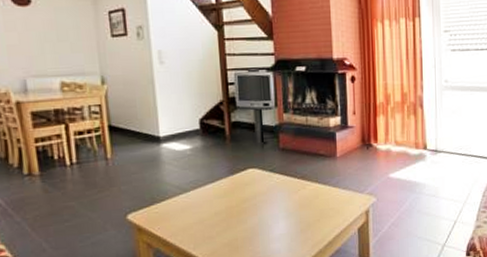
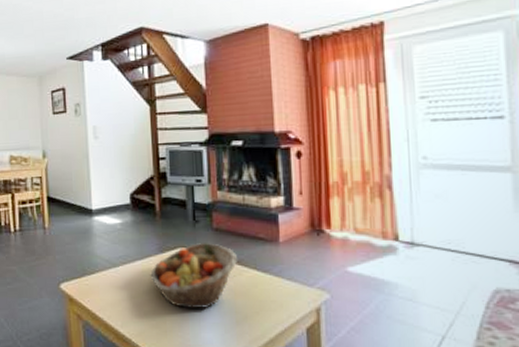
fruit basket: none [221,162,301,224] -> present [150,243,237,308]

